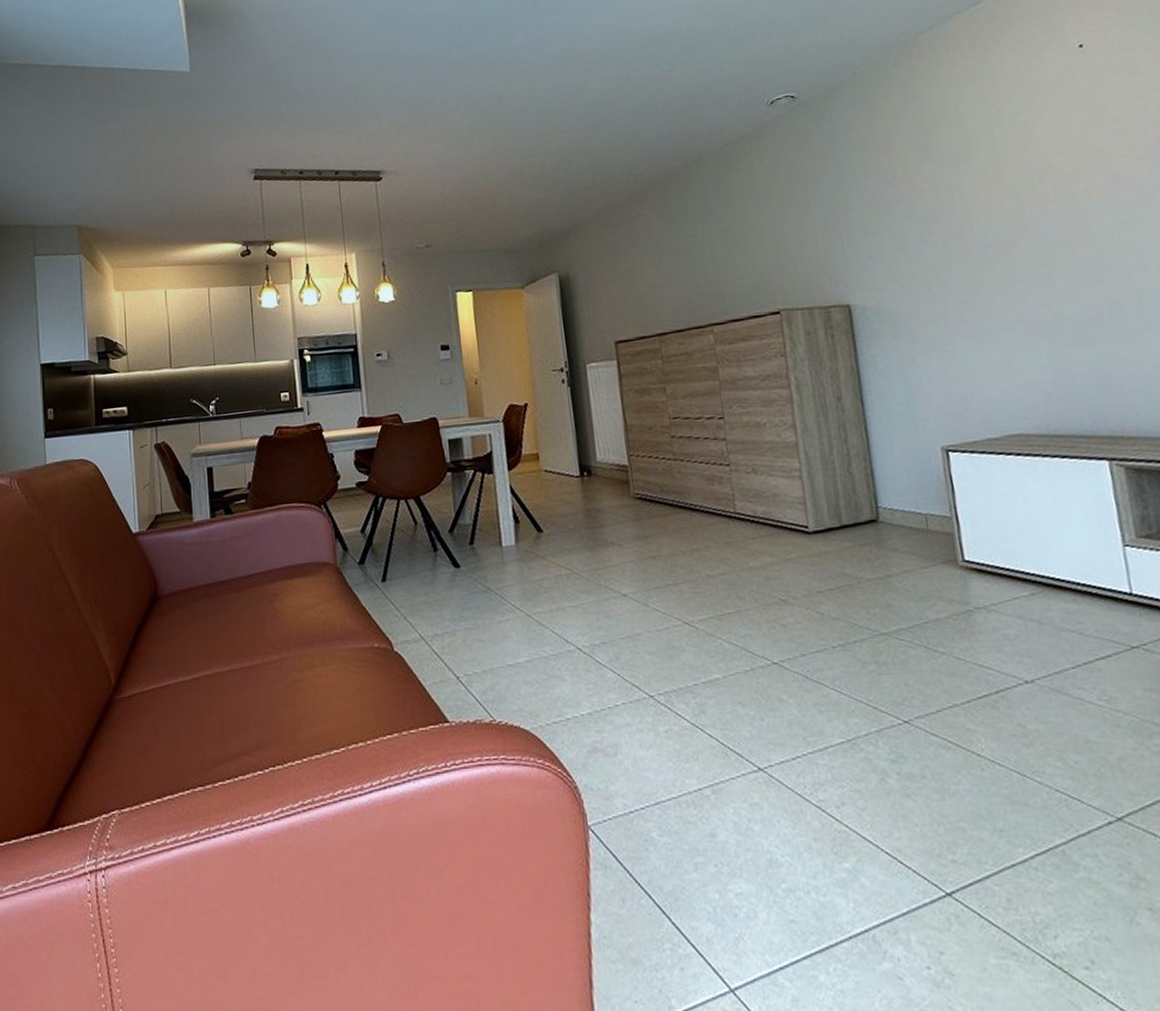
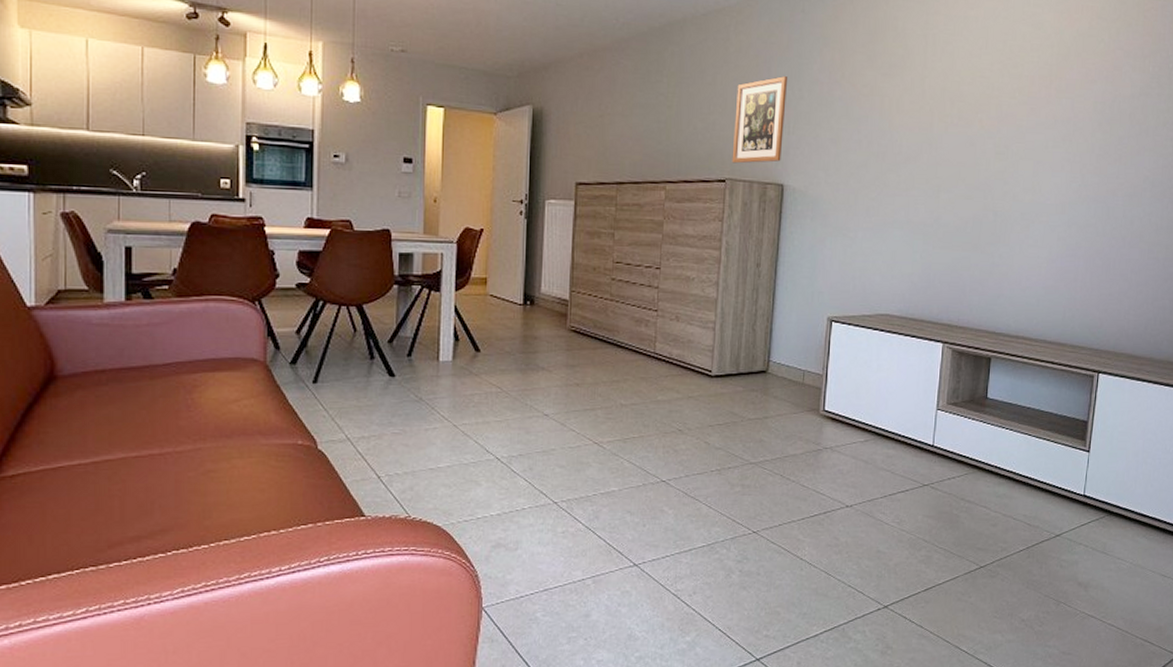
wall art: none [772,190,841,293] -> present [732,76,788,164]

